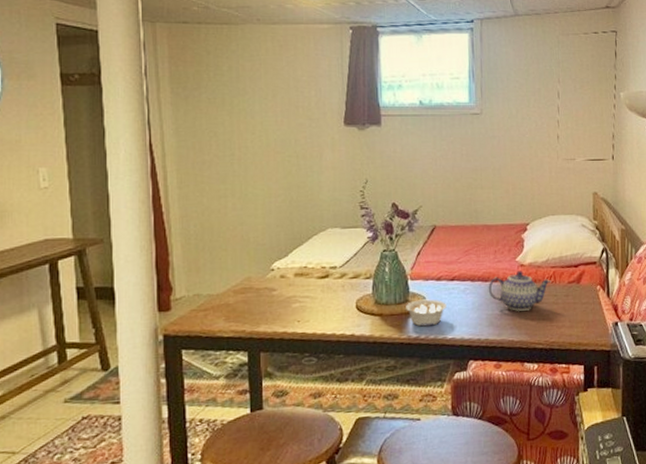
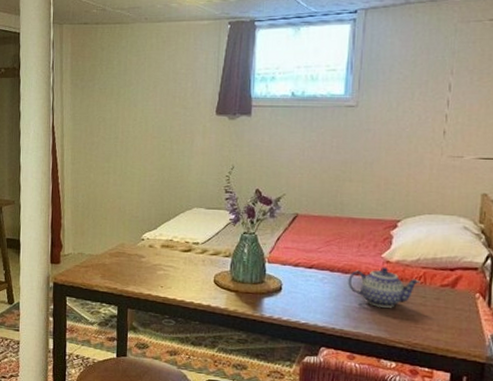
legume: present [405,299,447,327] -> none [260,282,302,309]

